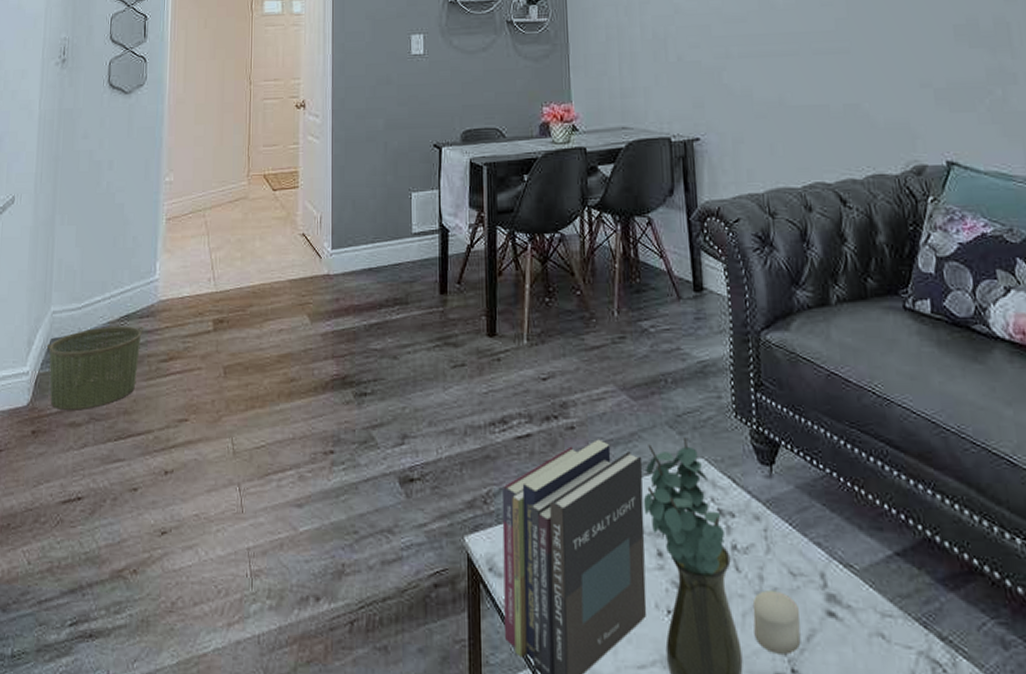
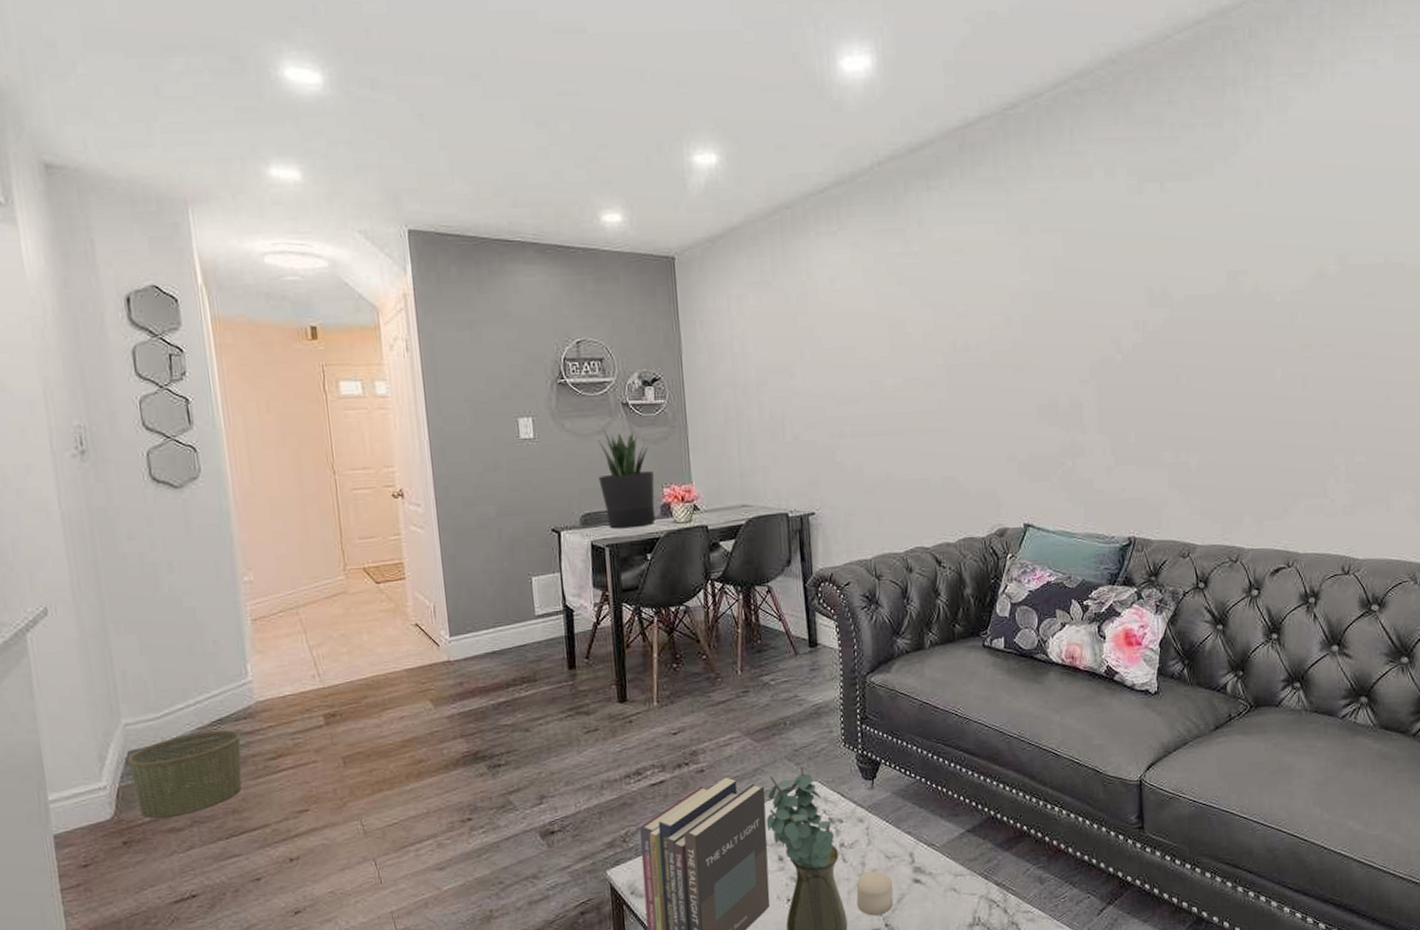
planter: none [481,45,534,147] -> present [598,428,656,529]

